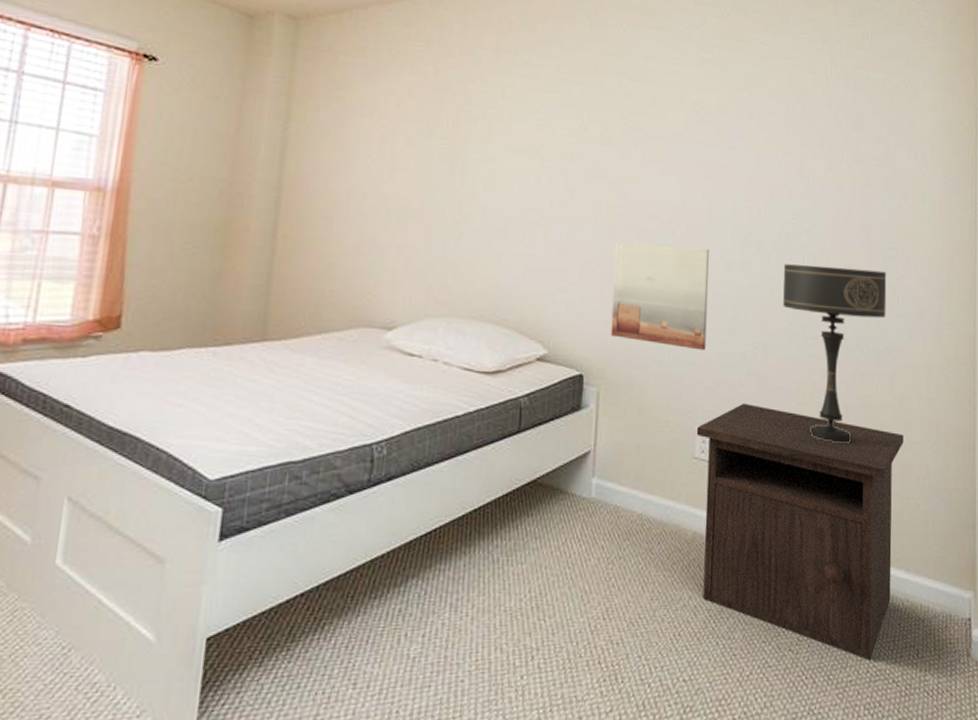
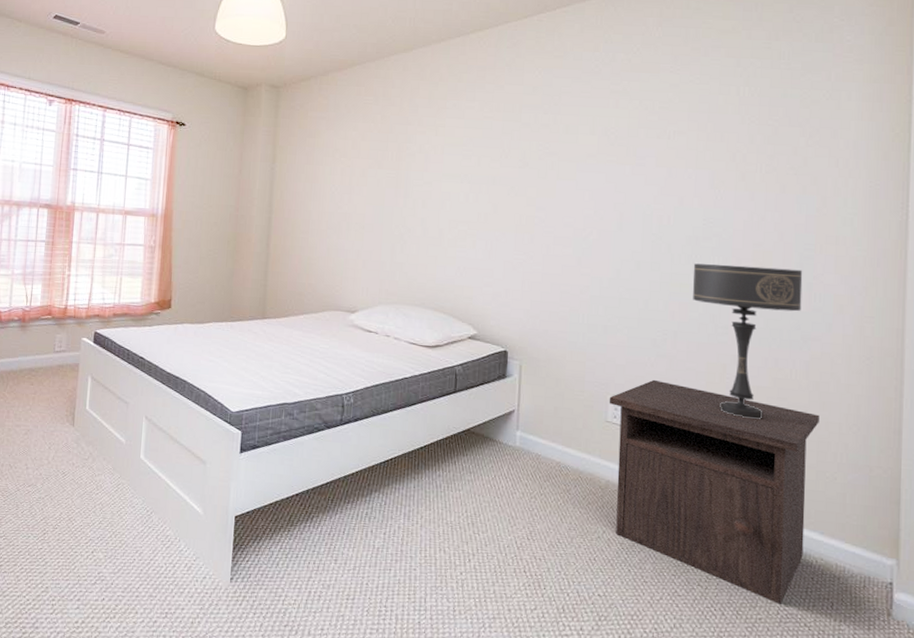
wall art: present [610,242,710,351] -> none [531,246,621,335]

